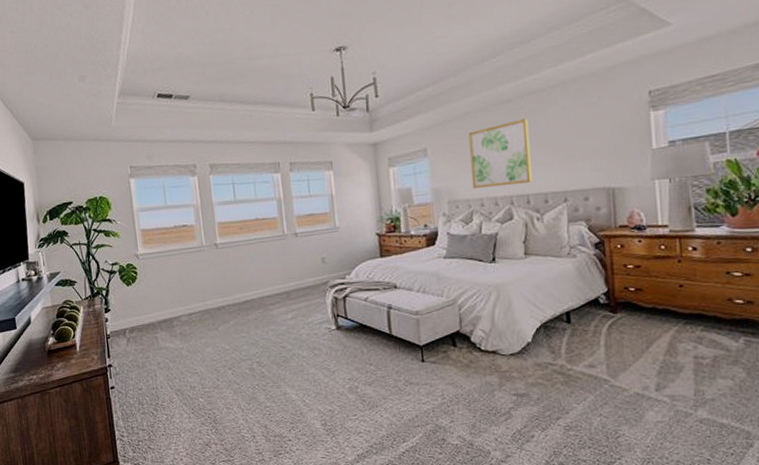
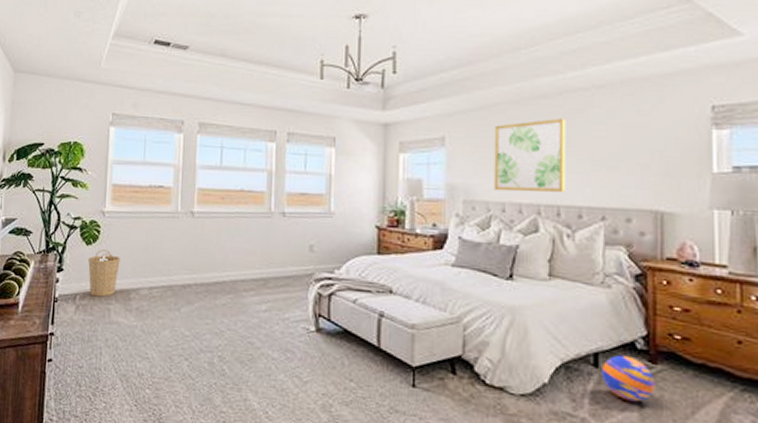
basket: none [131,287,160,329] -> present [88,250,121,297]
ball: none [573,310,617,346] -> present [602,354,655,402]

